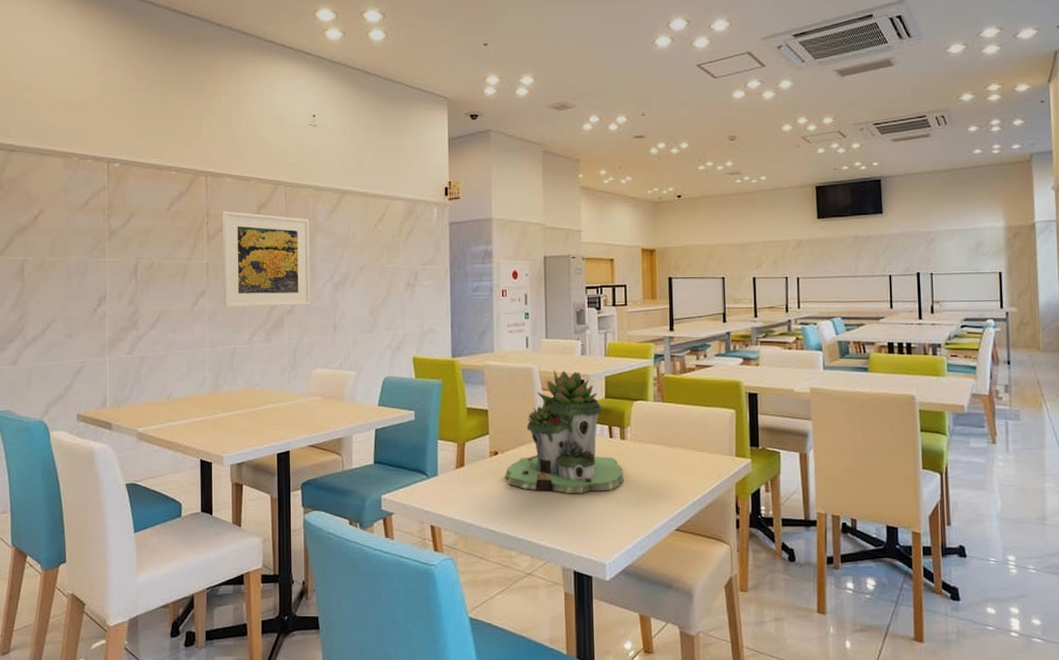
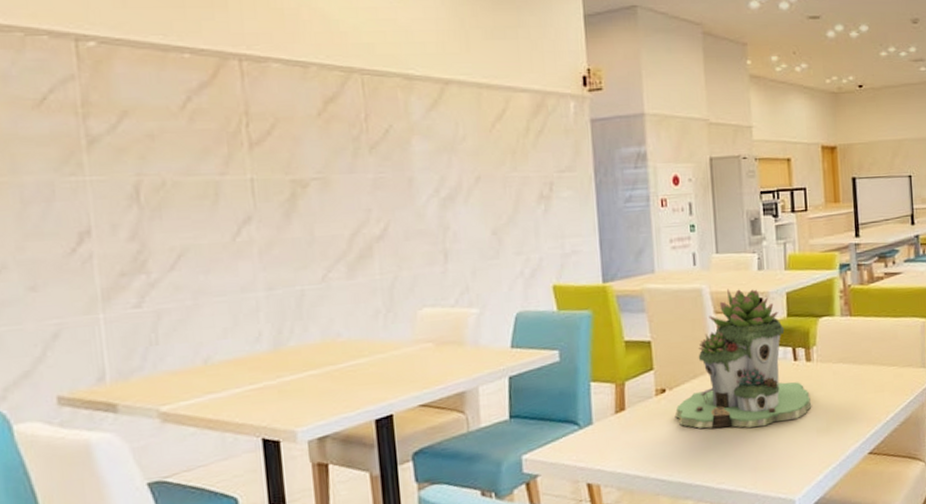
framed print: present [222,211,310,308] -> none [269,108,409,238]

